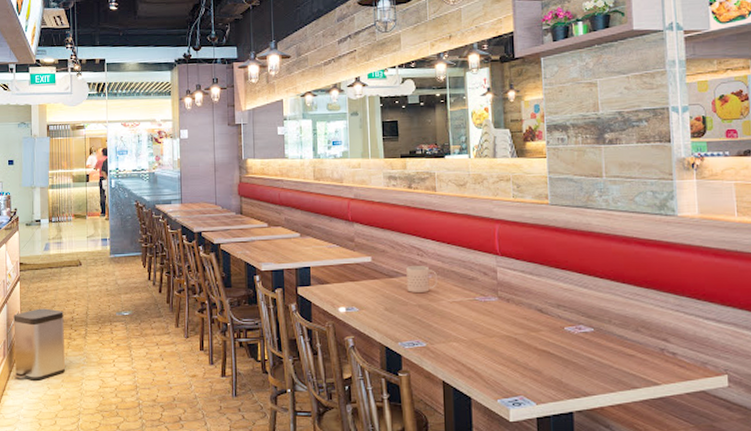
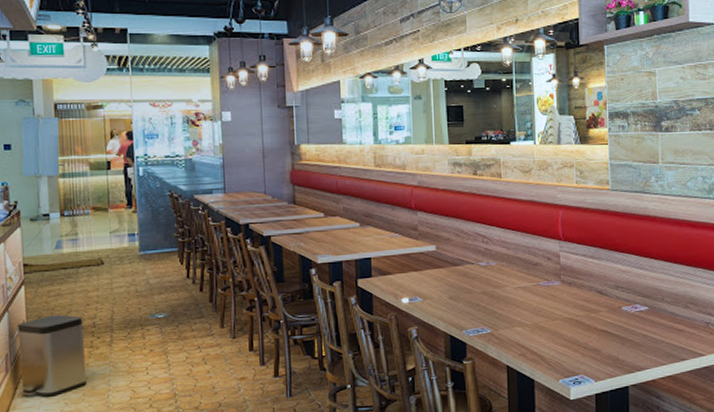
mug: present [406,266,437,294] -> none [471,253,502,281]

